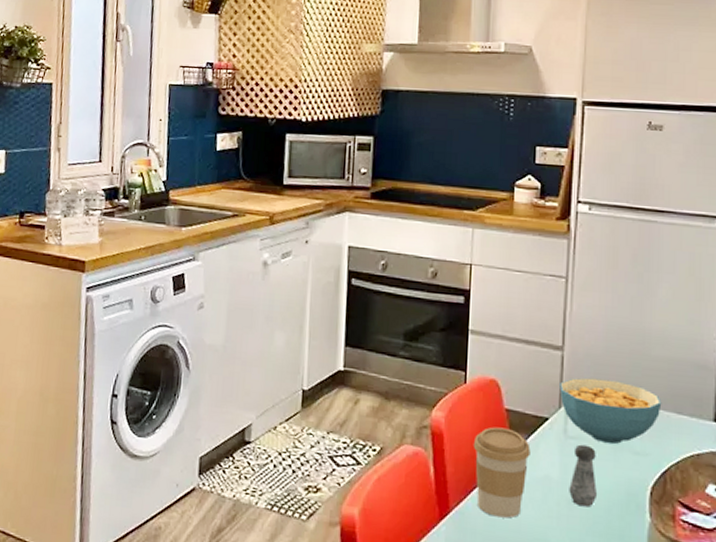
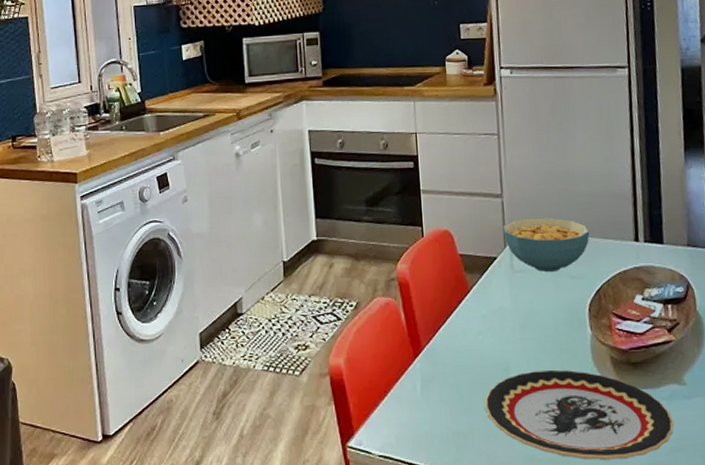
coffee cup: present [473,426,531,519] -> none [435,271,485,349]
salt shaker: present [569,444,598,508] -> none [520,276,545,329]

